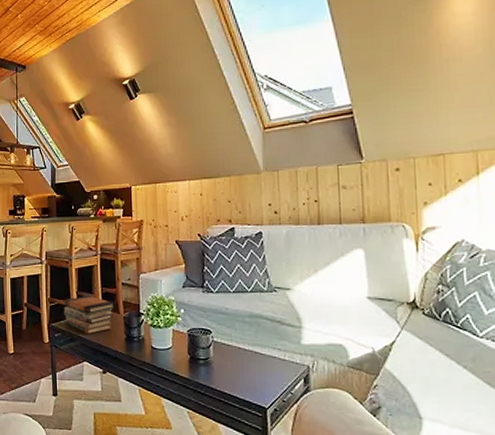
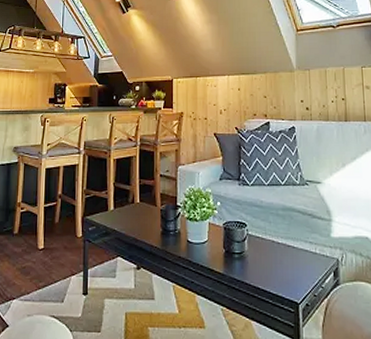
book stack: present [64,295,114,334] -> none [99,187,152,227]

